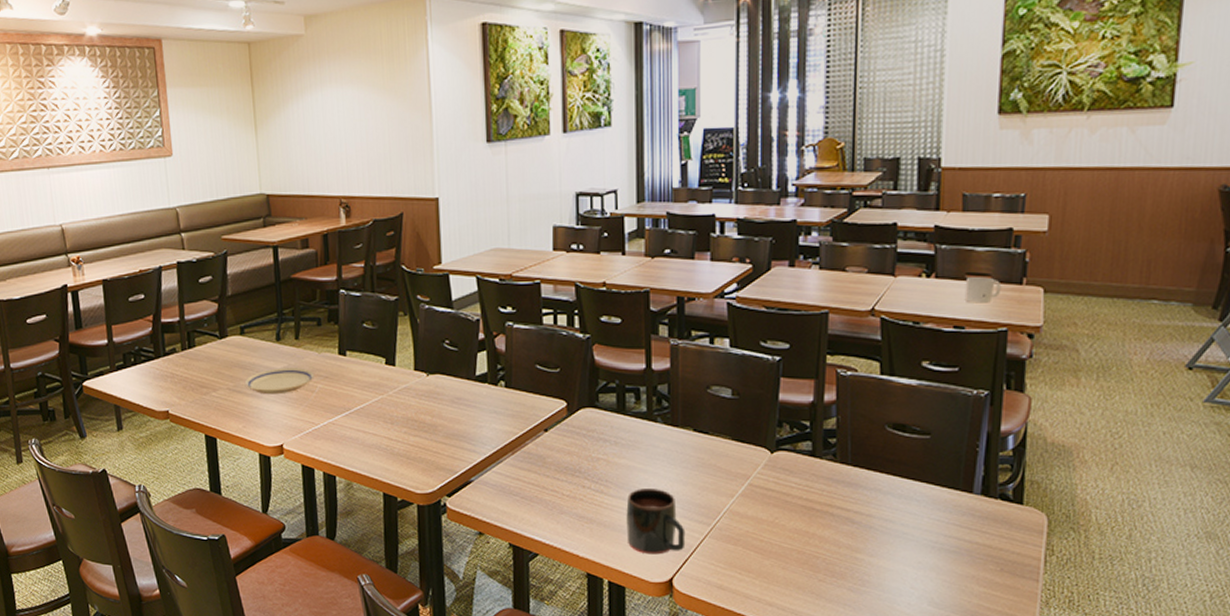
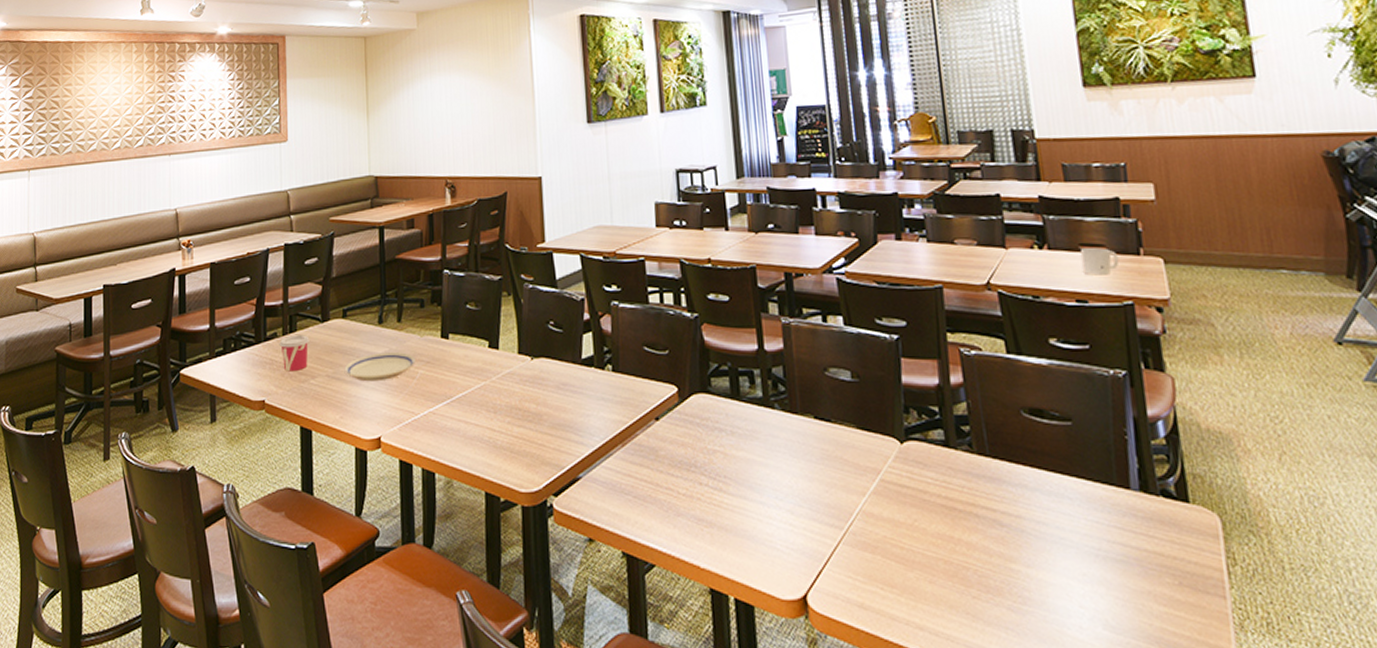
cup: none [178,350,209,385] -> present [279,335,310,372]
mug: present [626,489,686,555] -> none [748,486,818,565]

